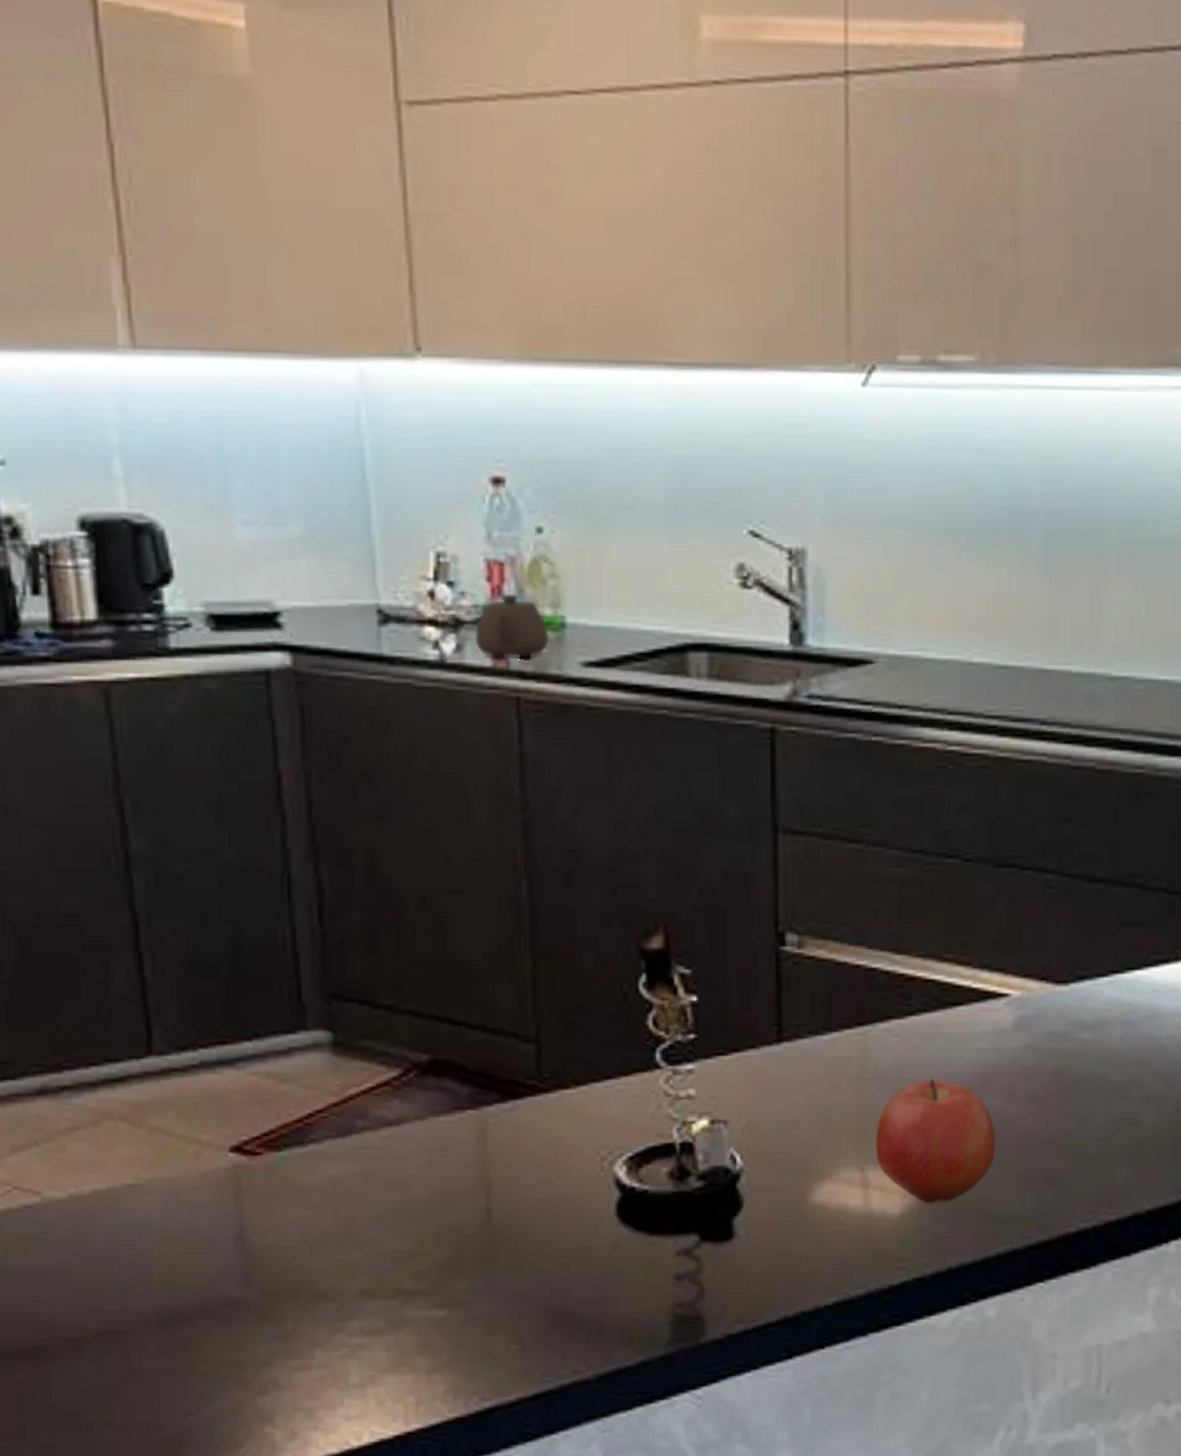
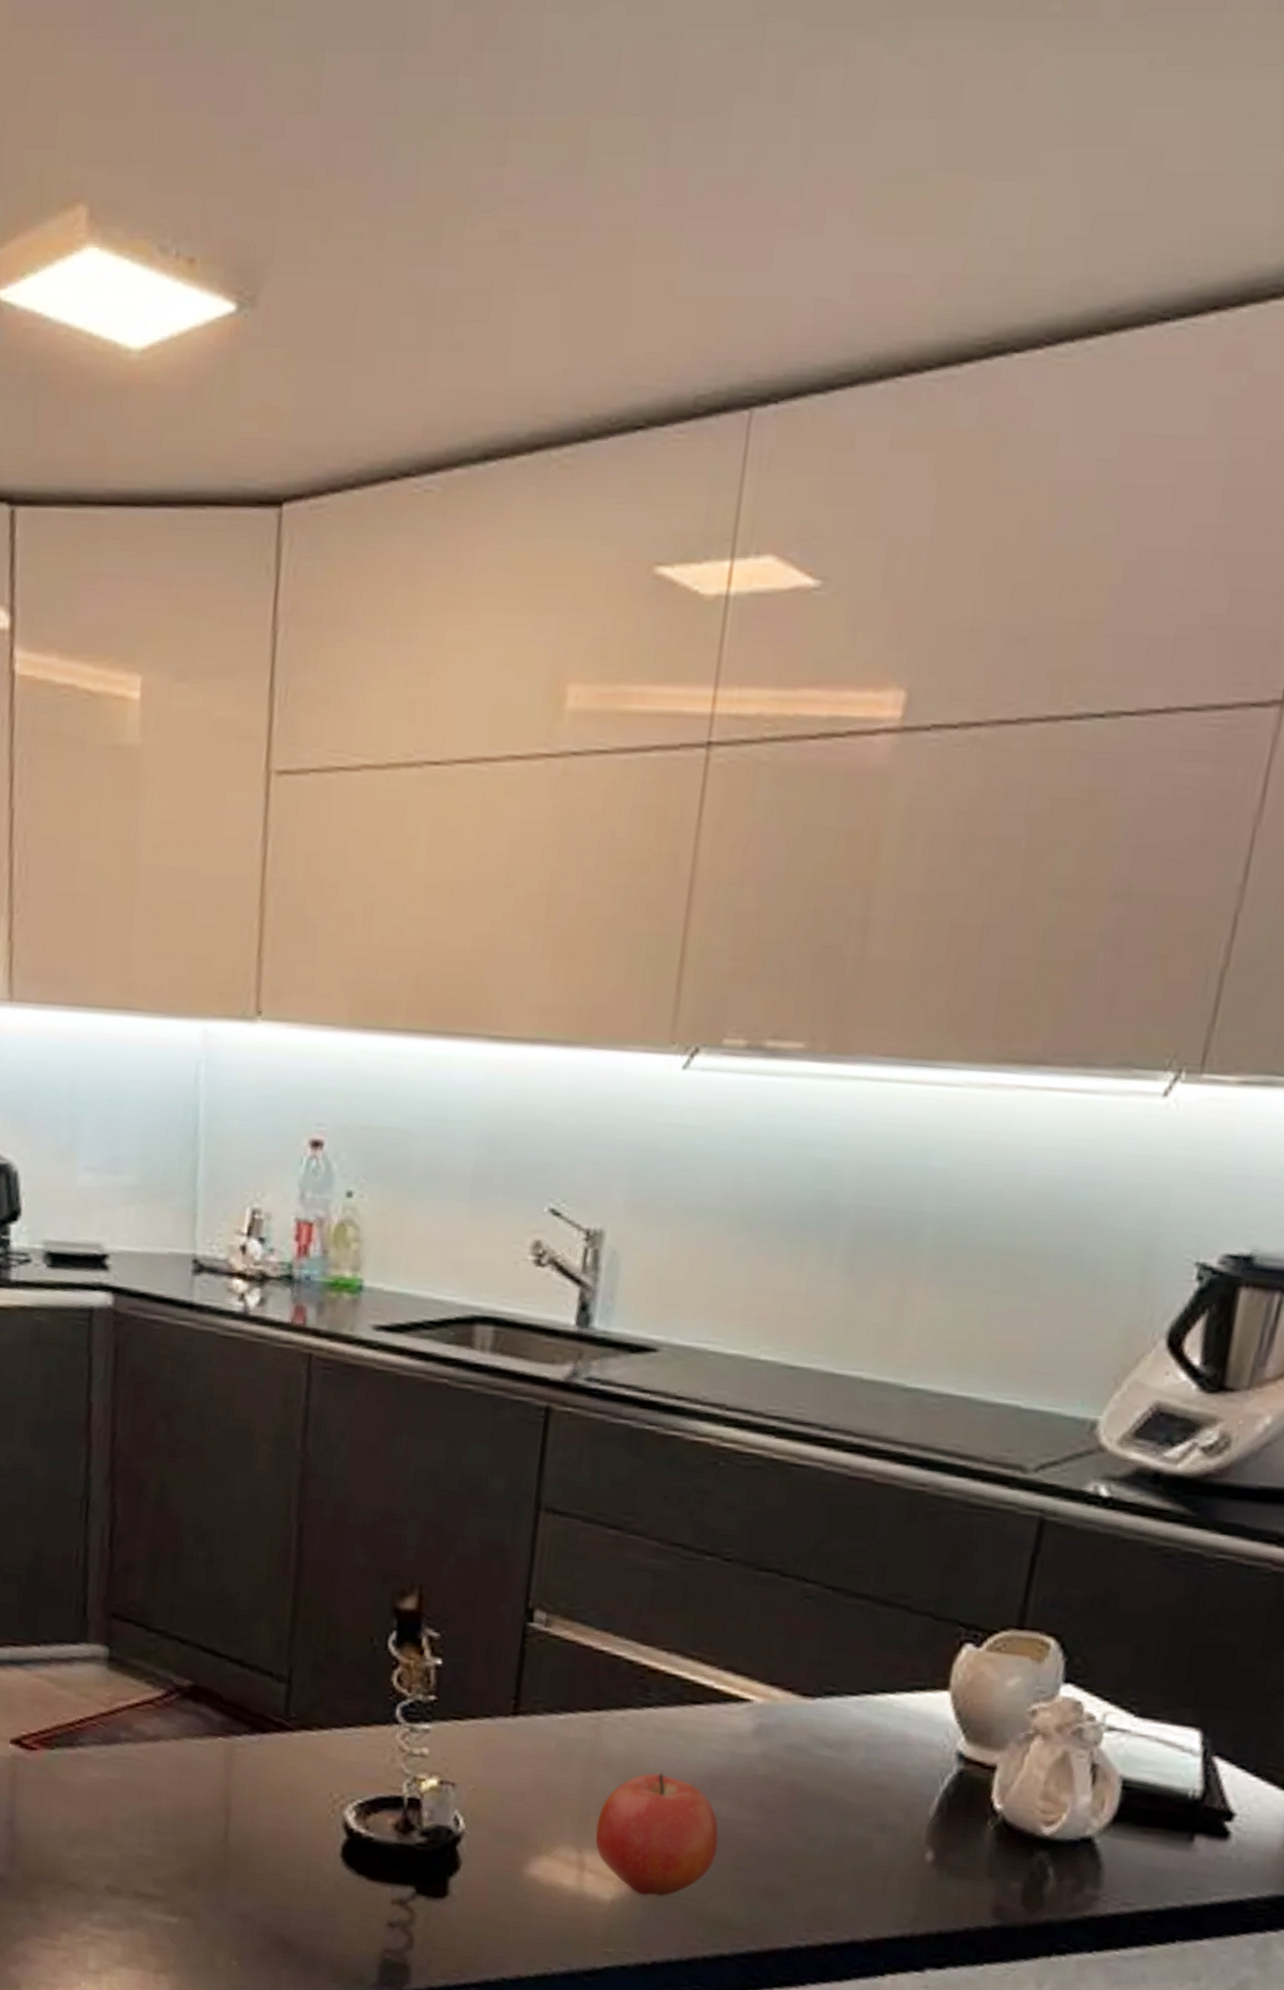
teapot: present [474,593,551,659] -> none [277,1253,347,1317]

